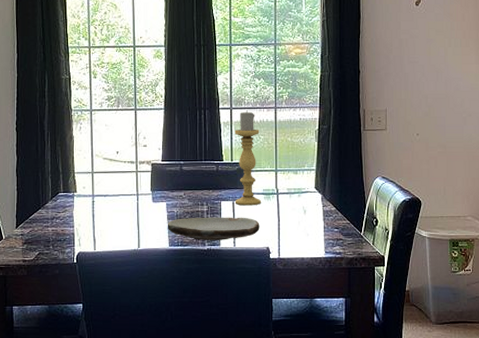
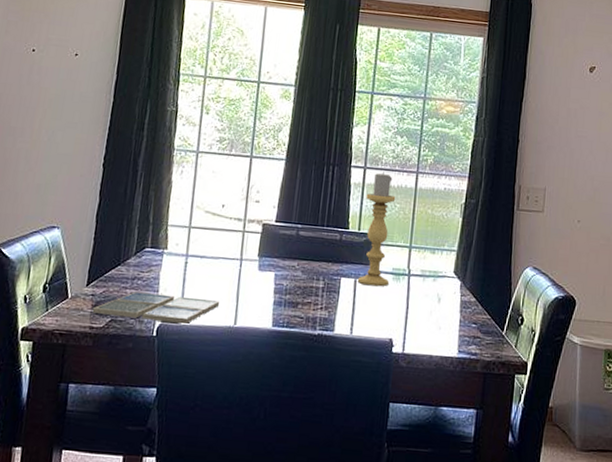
drink coaster: none [23,229,125,251] -> present [92,292,220,325]
plate: present [167,217,260,240] -> none [272,293,384,326]

